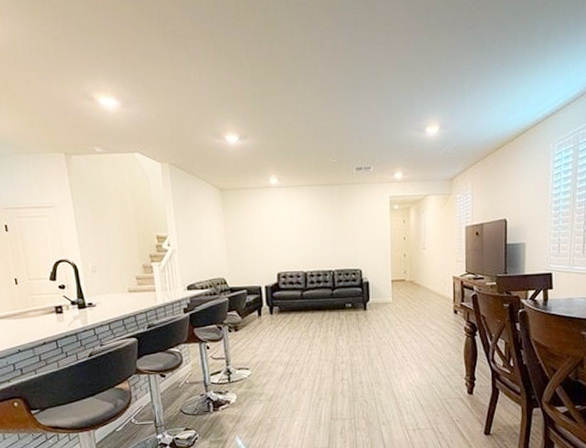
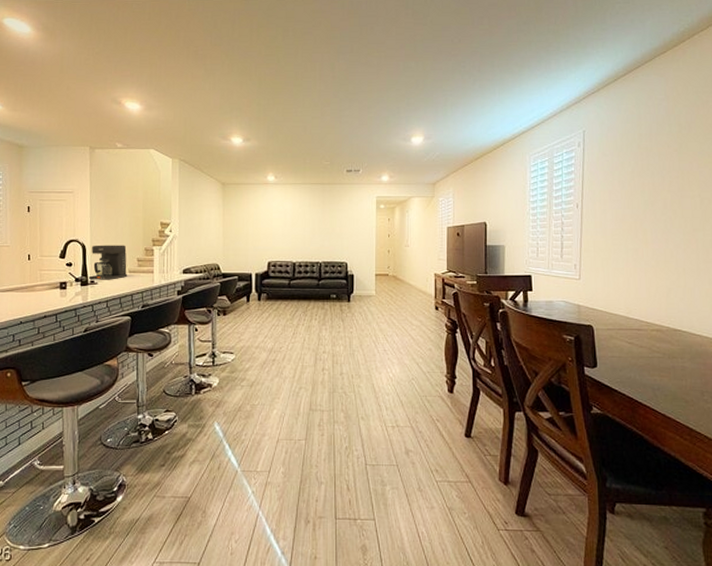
coffee maker: none [84,262,128,302] -> present [88,245,128,280]

